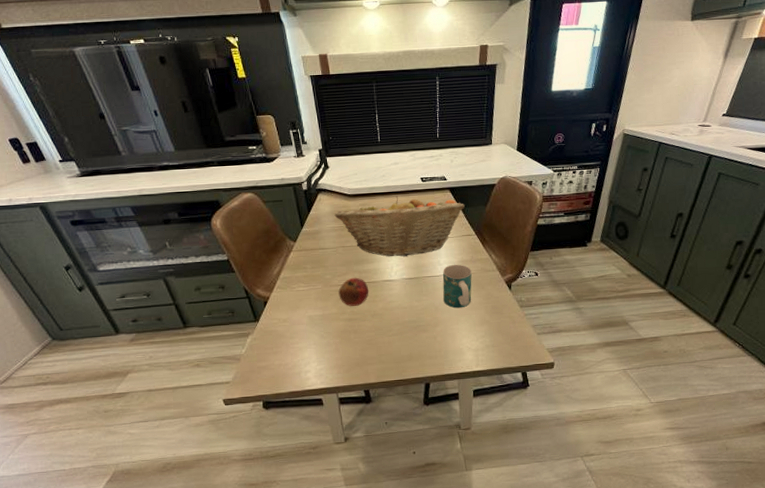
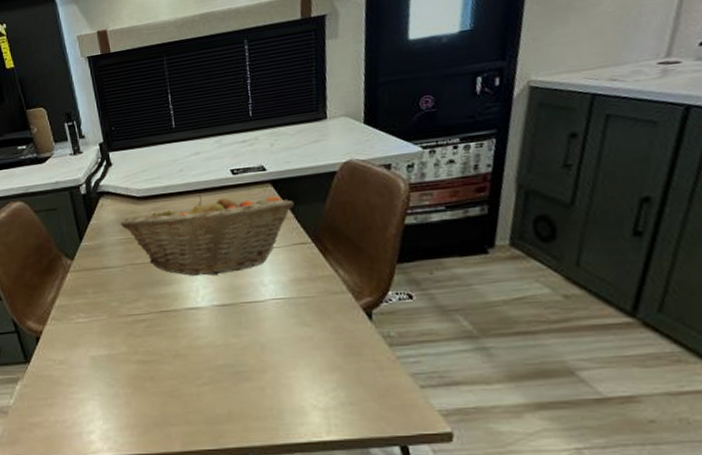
fruit: present [338,277,369,306] -> none [128,304,168,344]
mug: present [442,264,472,308] -> none [268,284,313,347]

